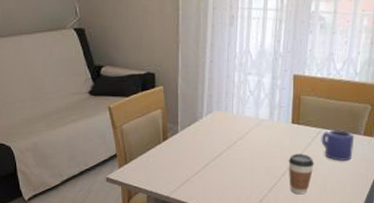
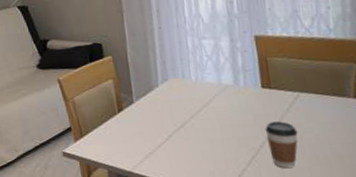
mug: present [321,129,355,162] -> none [300,92,345,129]

